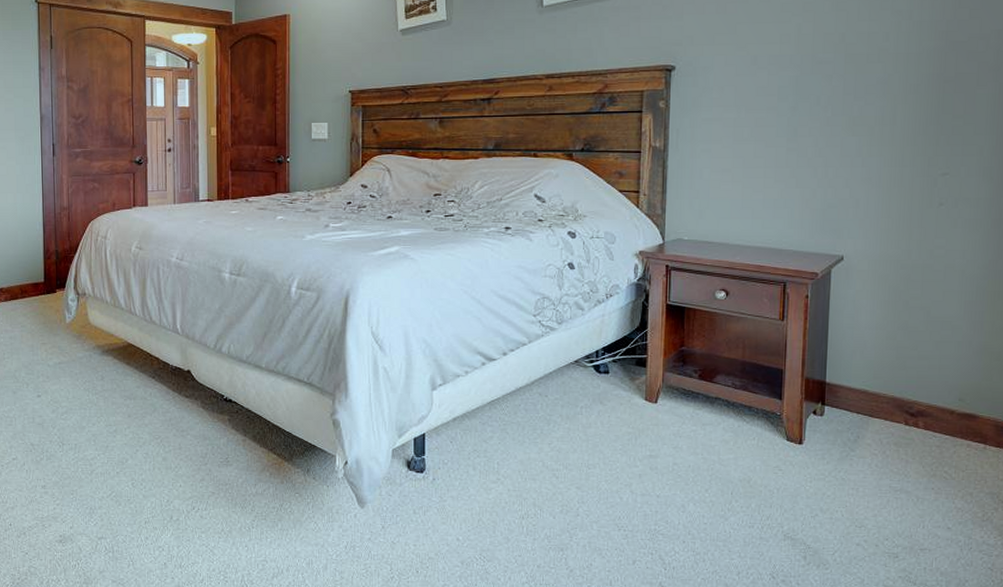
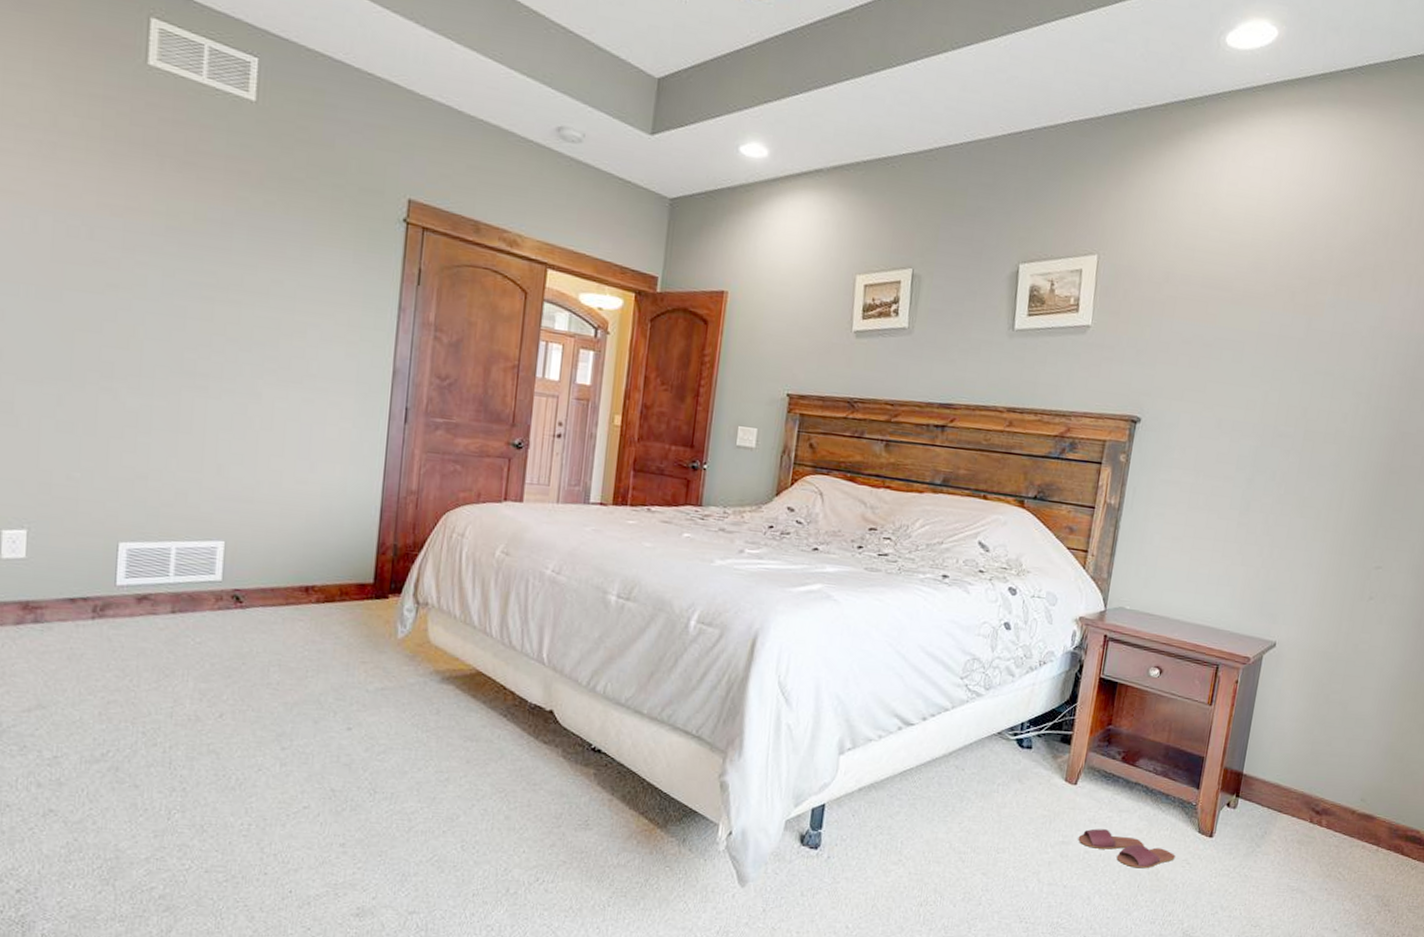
slippers: none [665,442,766,477] -> present [1078,829,1175,869]

